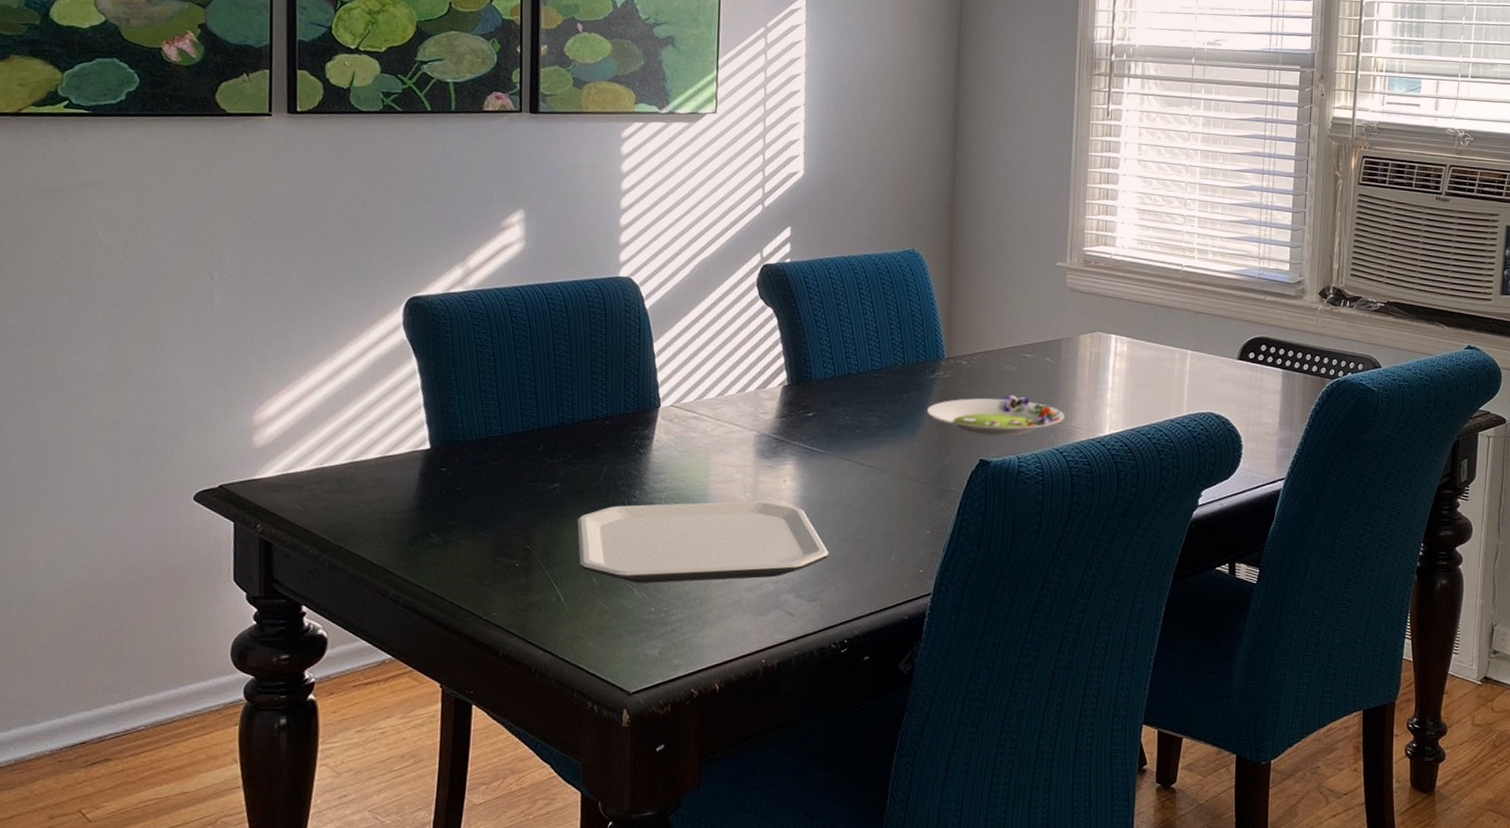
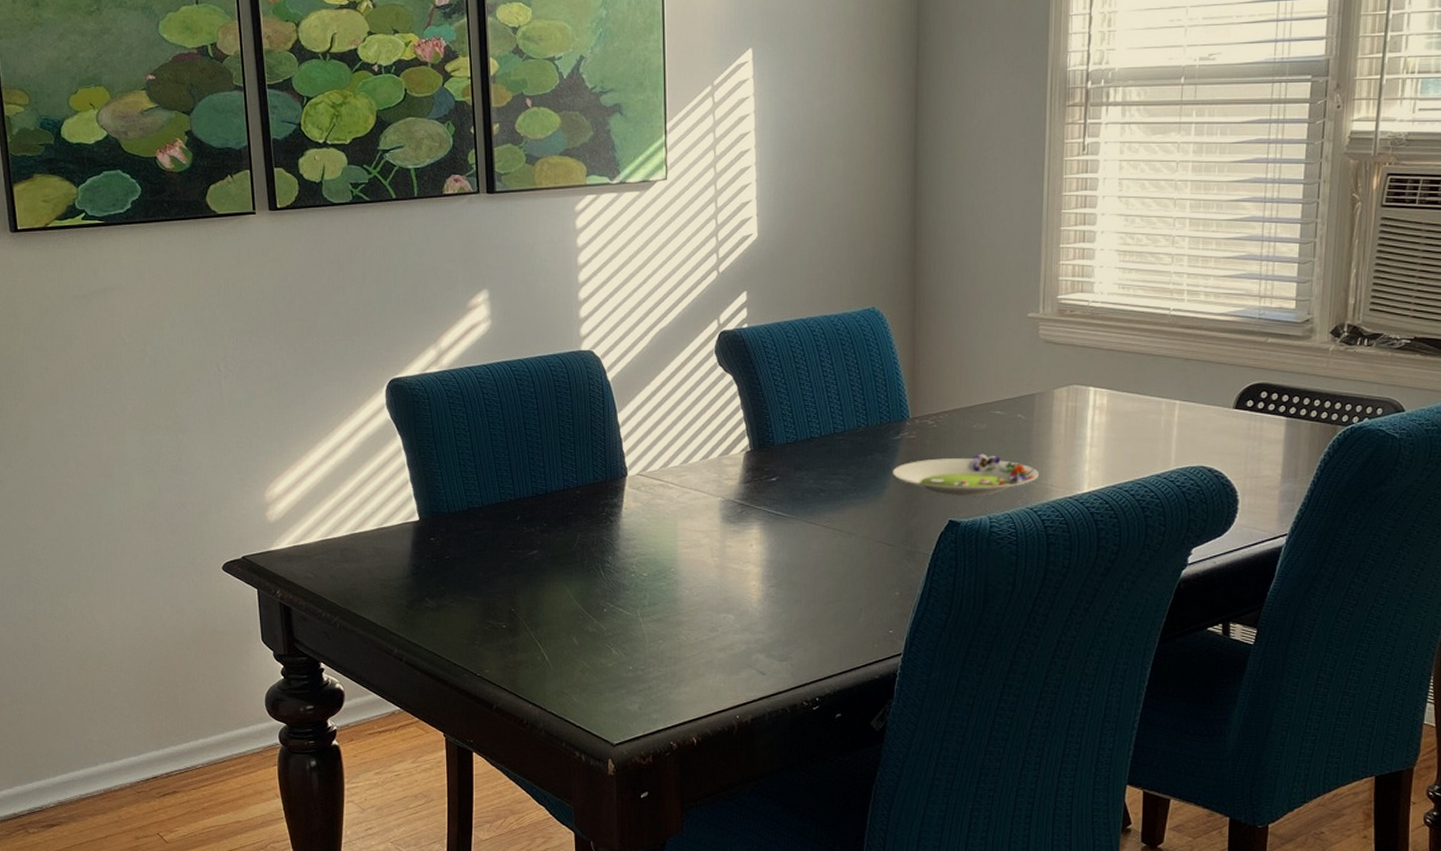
plate: present [576,500,829,583] -> none [555,564,798,643]

